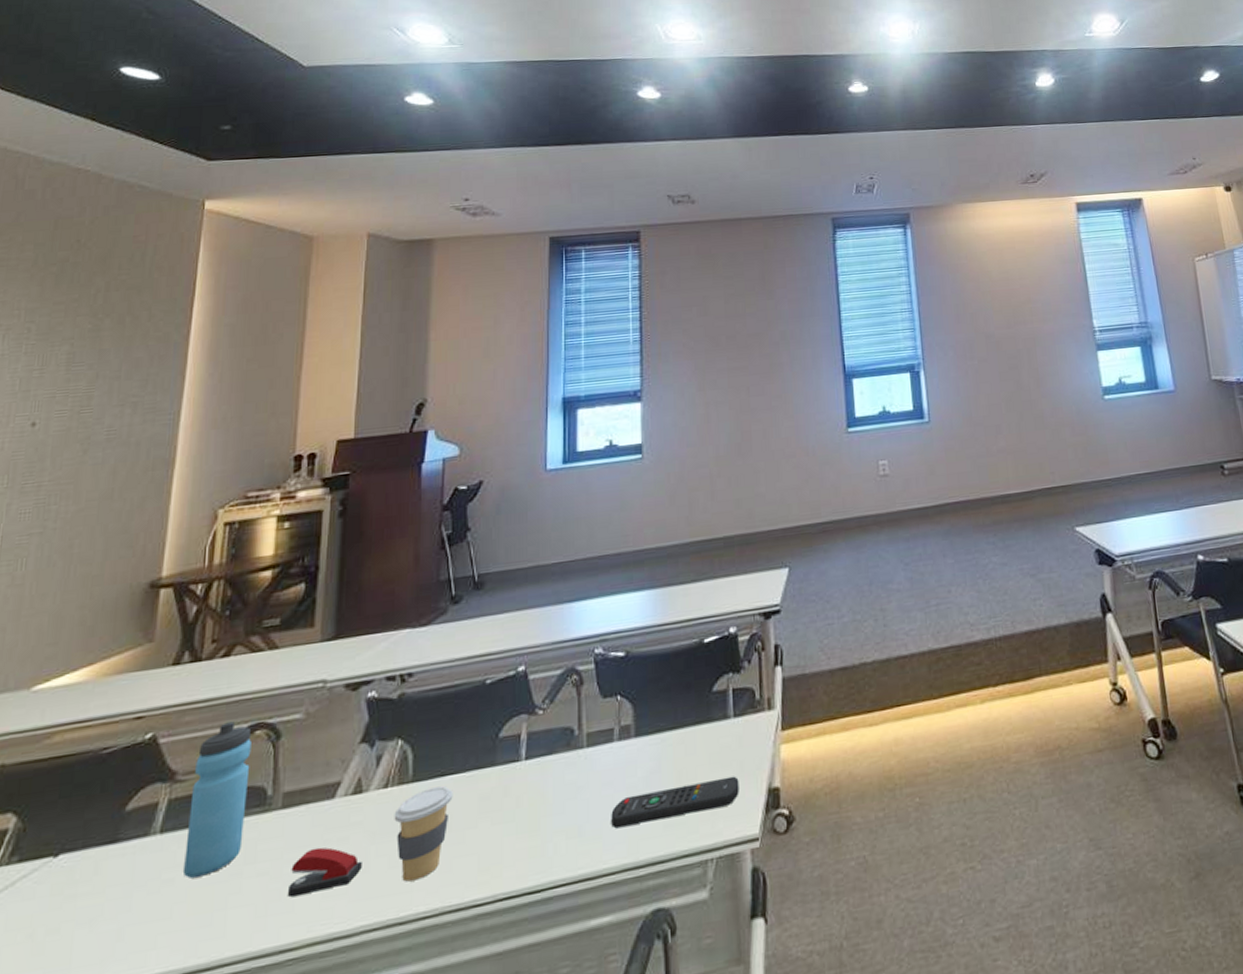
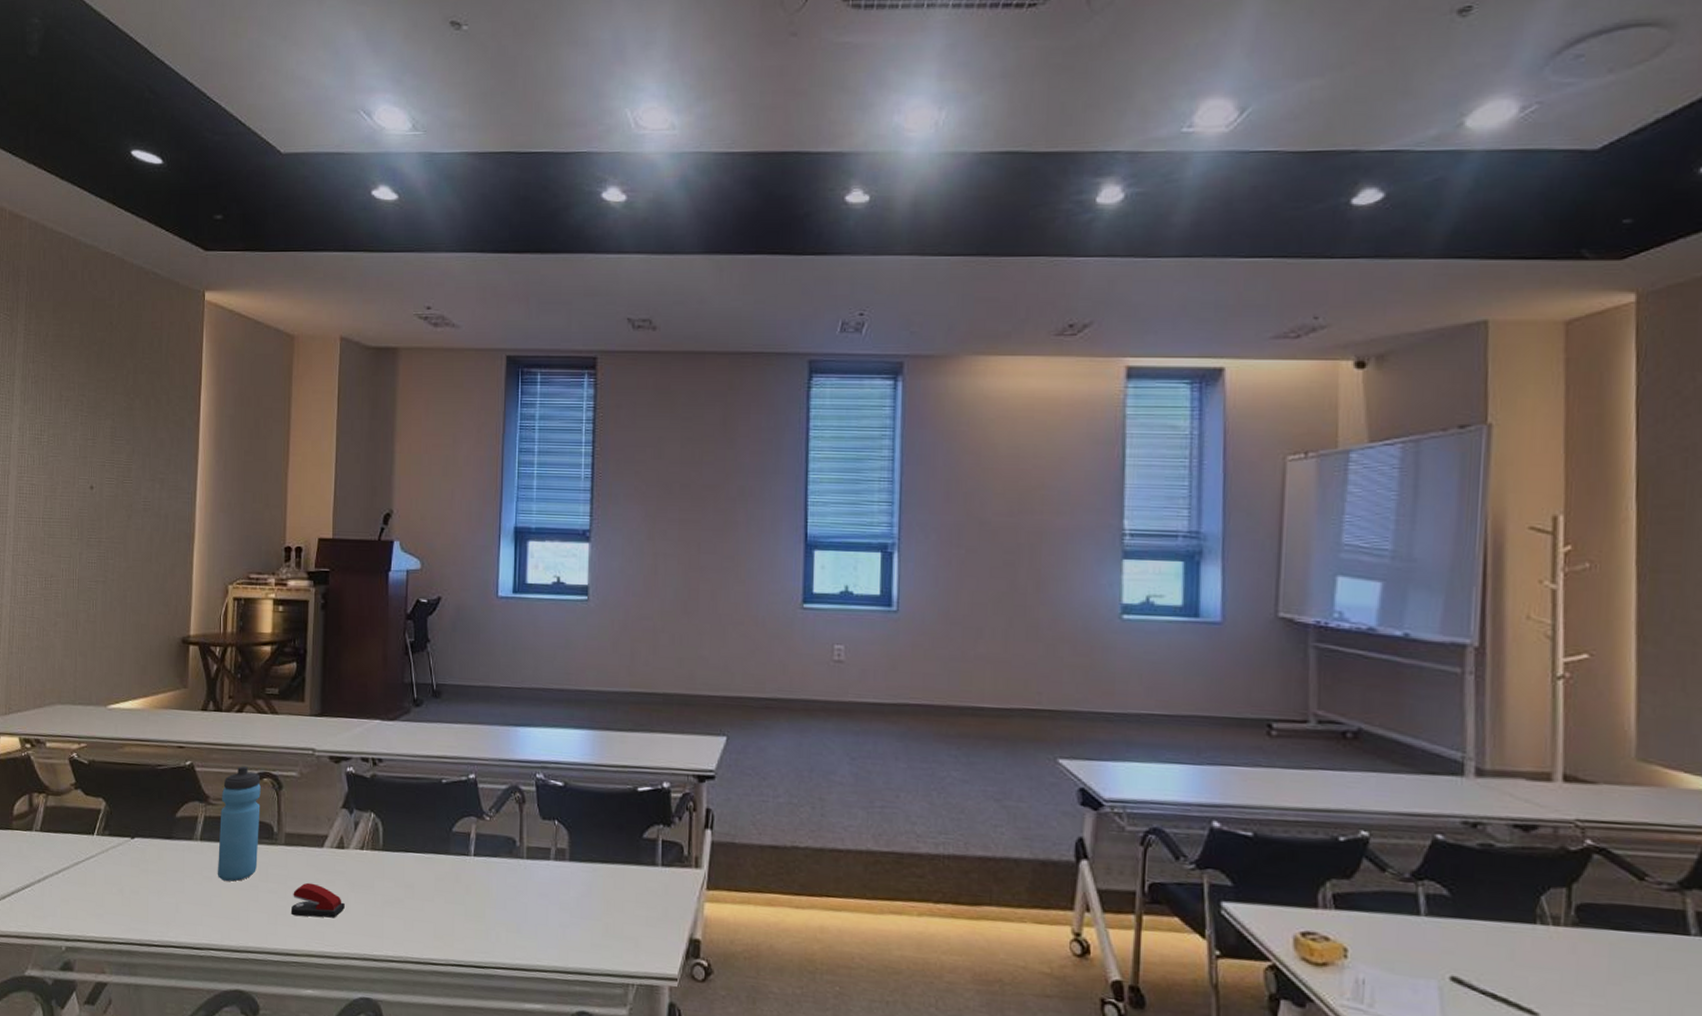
coffee cup: present [394,786,453,882] -> none [368,859,415,930]
remote control: present [611,776,739,829] -> none [545,910,662,943]

